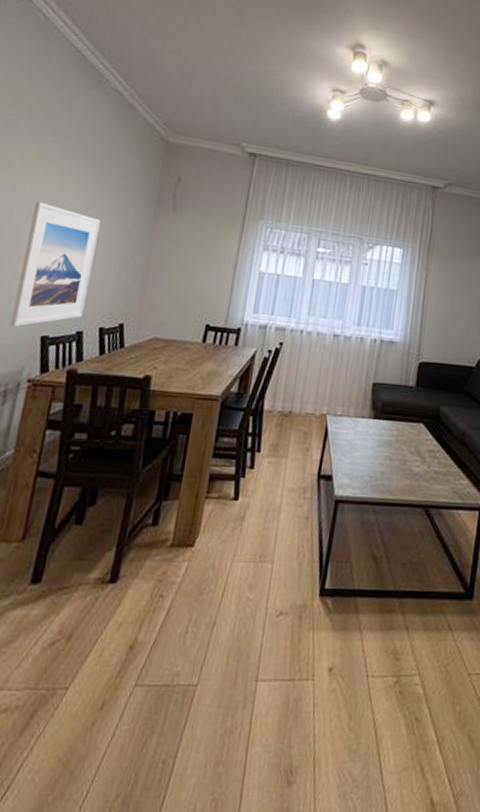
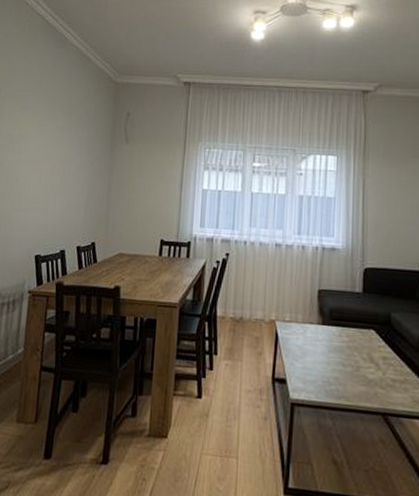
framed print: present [10,201,101,327] -> none [13,145,71,249]

